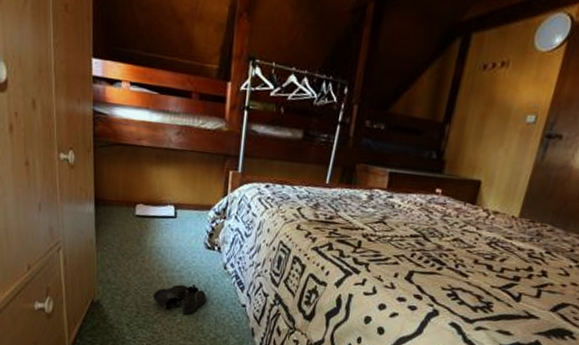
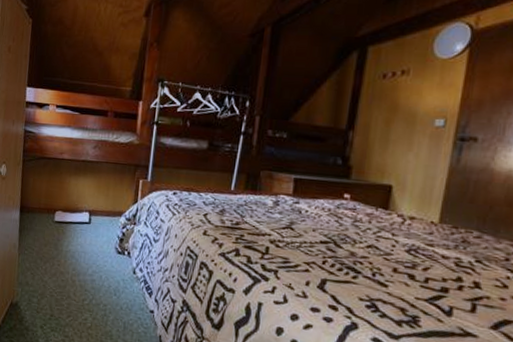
boots: present [153,283,207,315] -> none [66,287,116,319]

